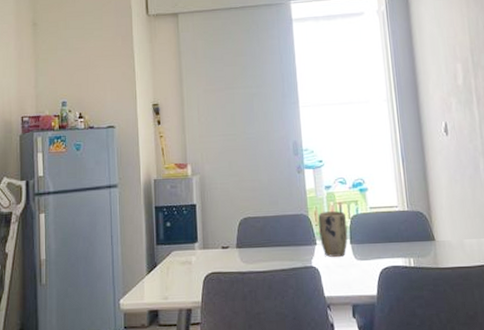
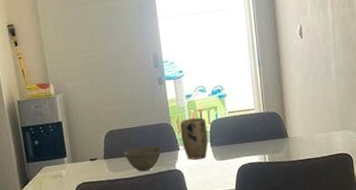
bowl: none [258,237,298,266] -> present [124,145,162,172]

